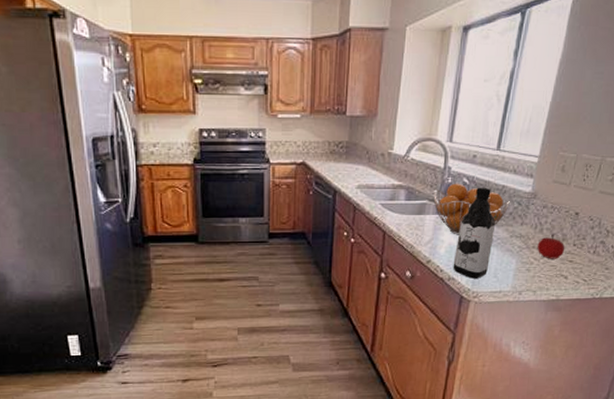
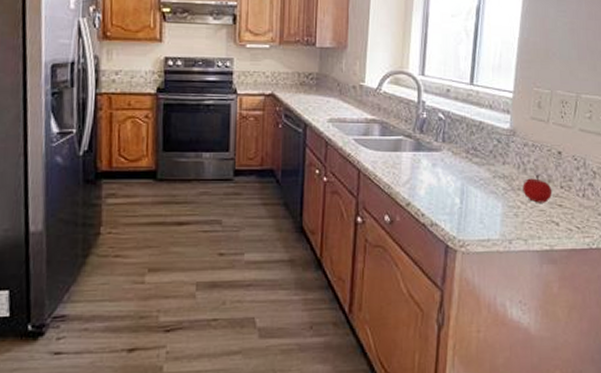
fruit basket: present [433,183,511,235] -> none [409,118,490,175]
water bottle: present [453,187,496,279] -> none [435,123,477,224]

